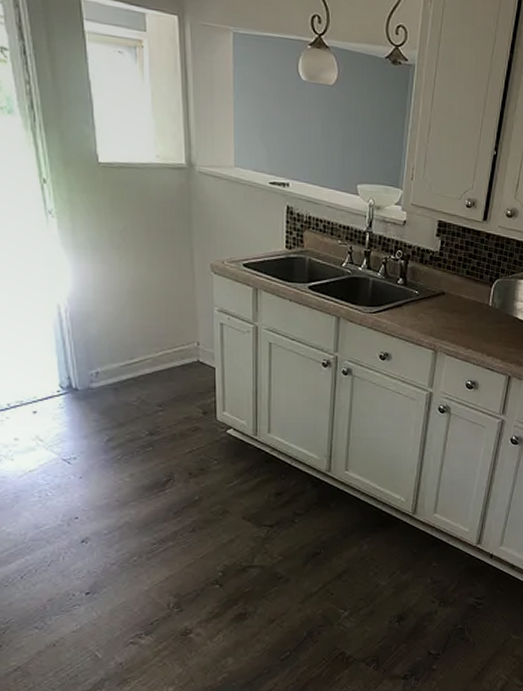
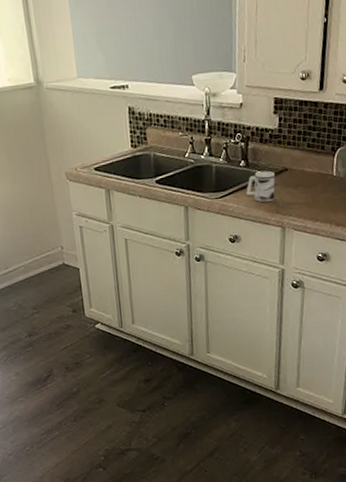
mug: none [401,291,432,324] -> present [246,171,275,203]

